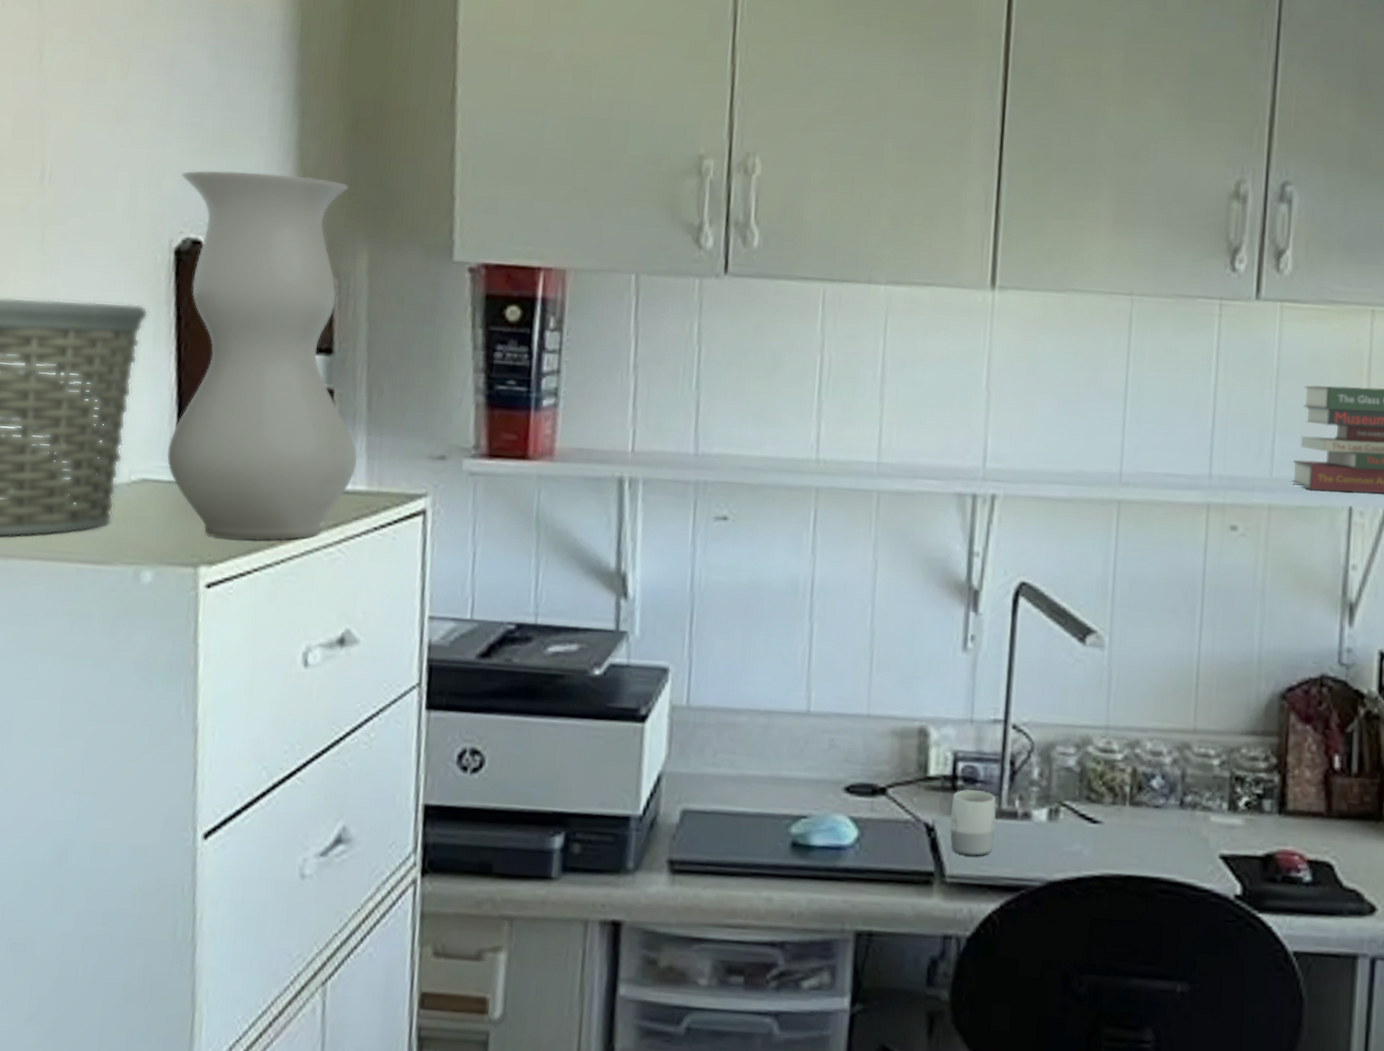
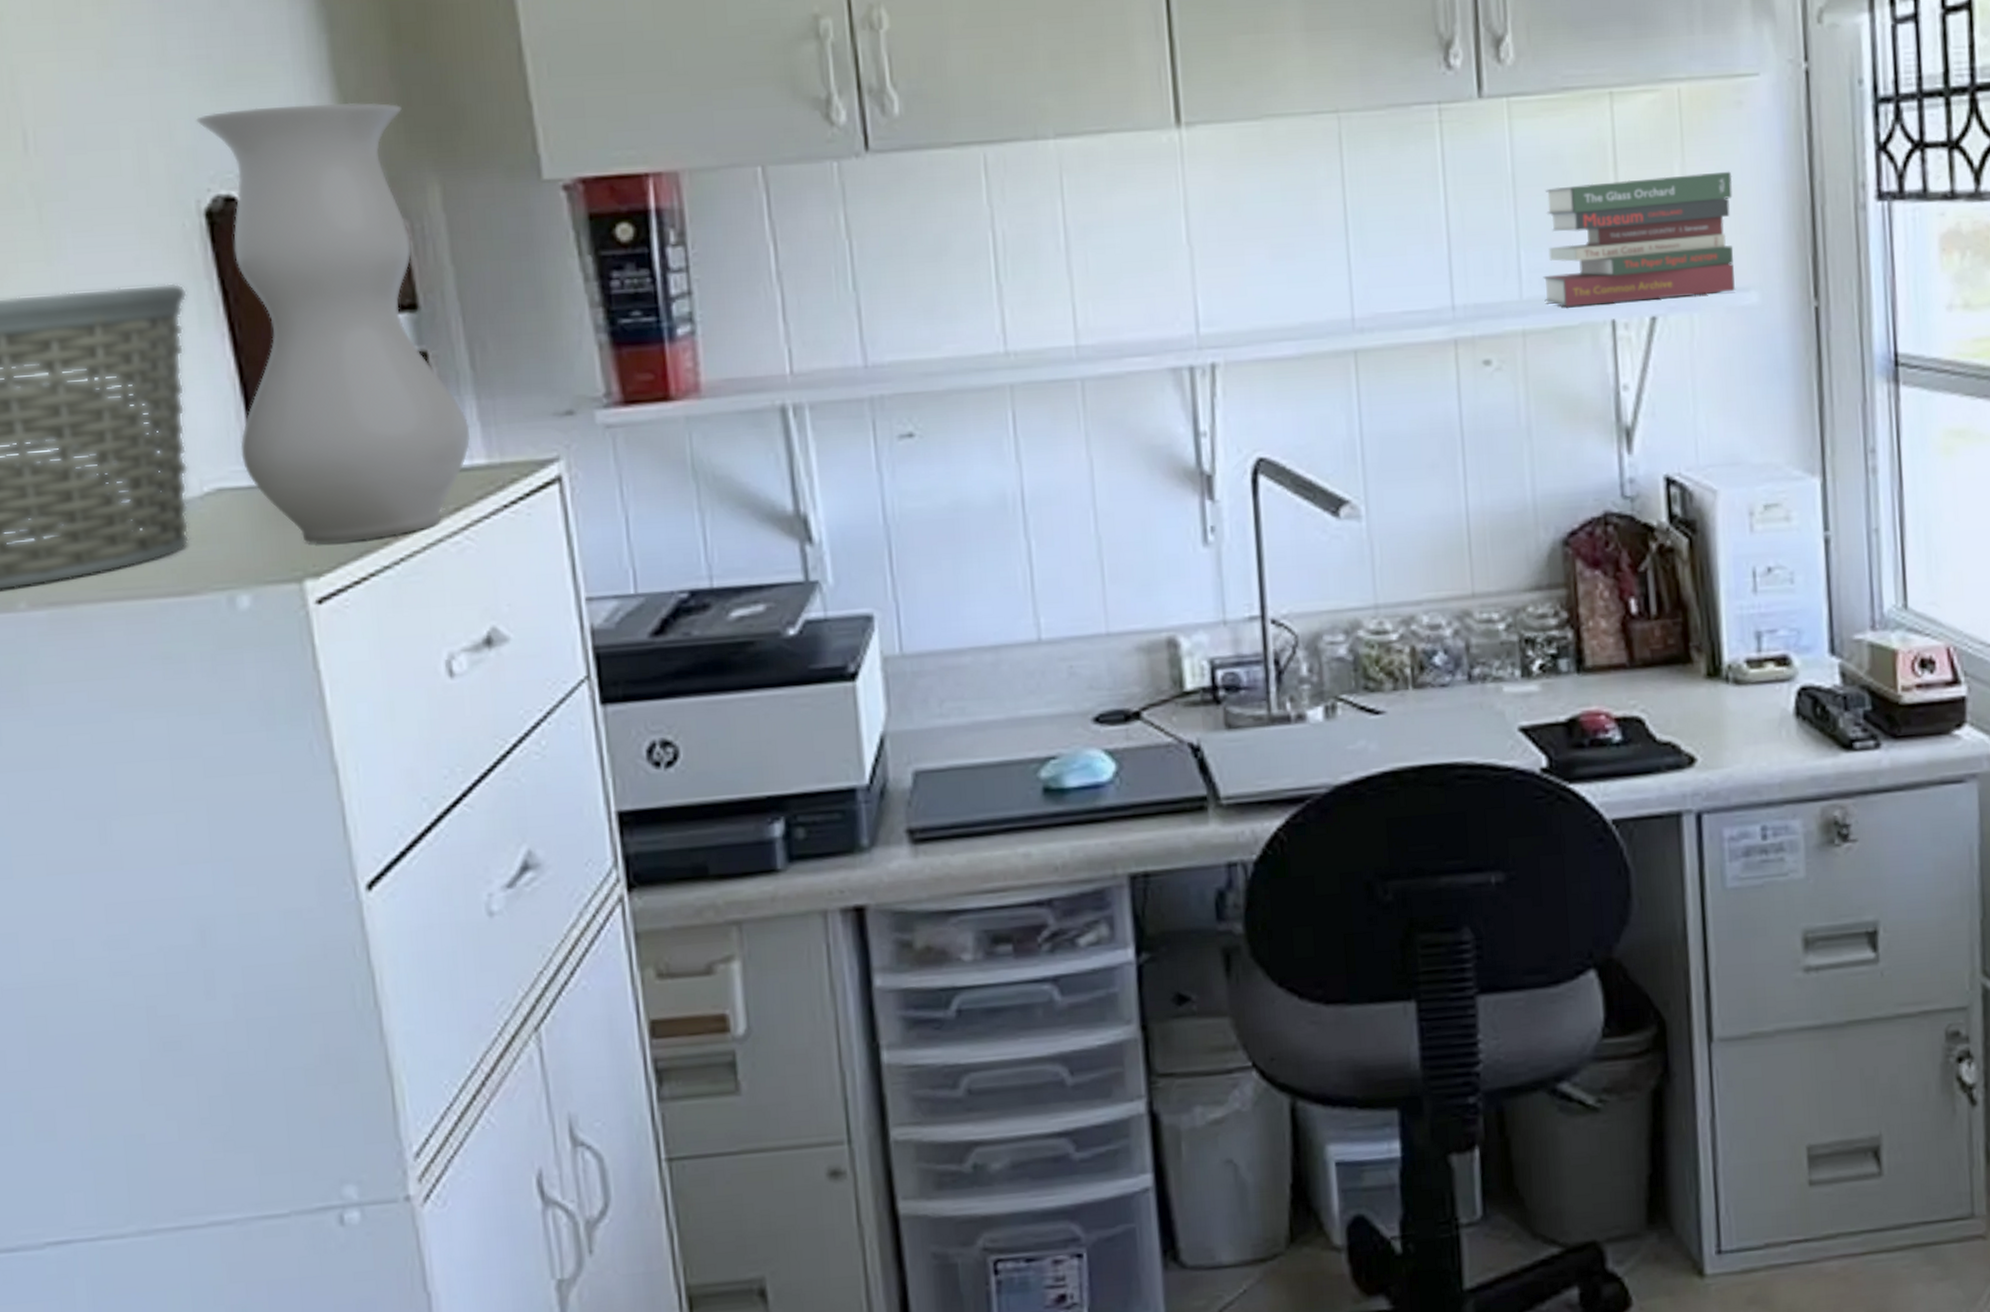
mug: present [949,789,997,857] -> none [1215,697,1269,773]

